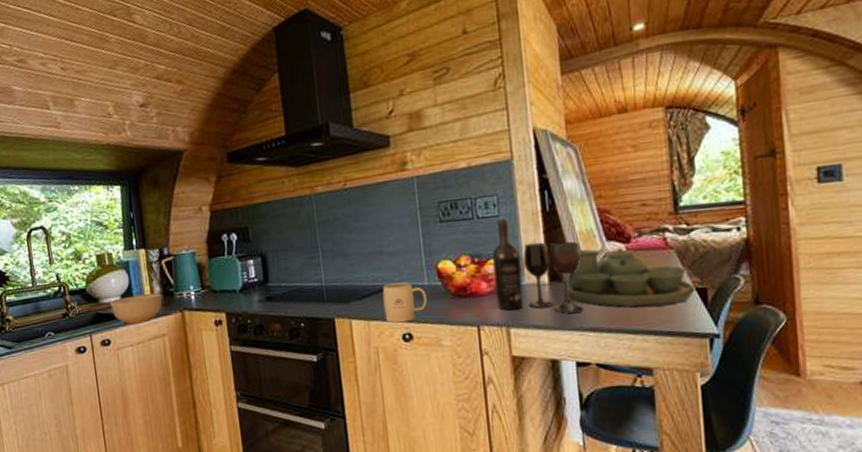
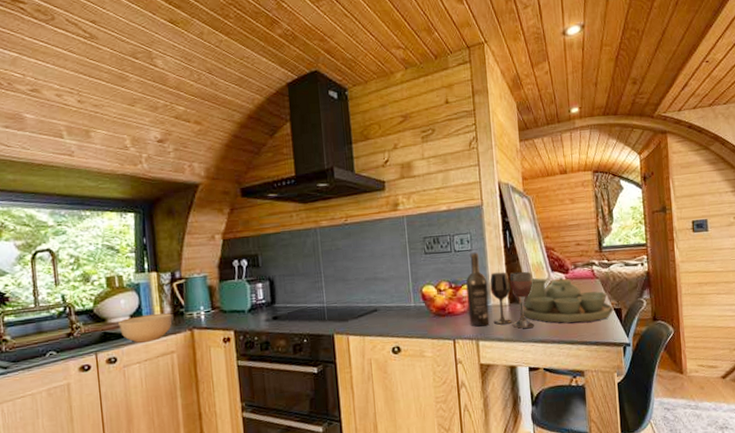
mug: present [382,282,427,323] -> none [376,303,413,338]

